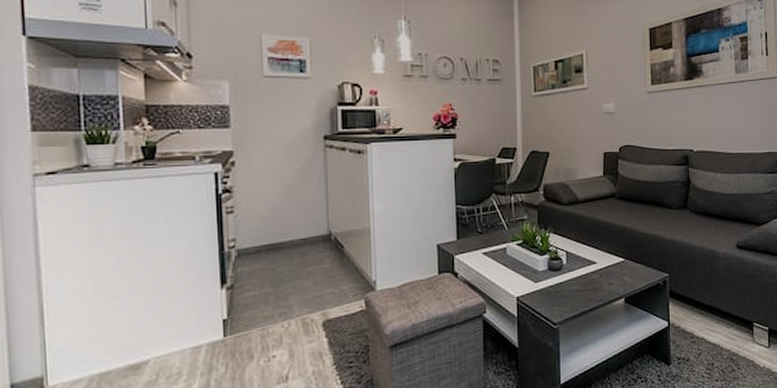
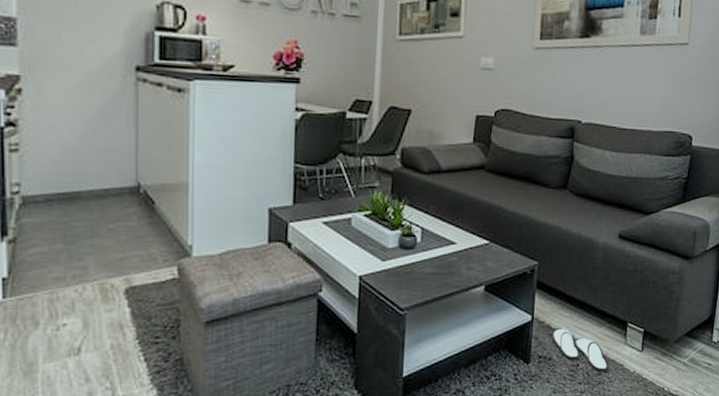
slippers: none [687,331,741,369] -> present [551,328,609,372]

